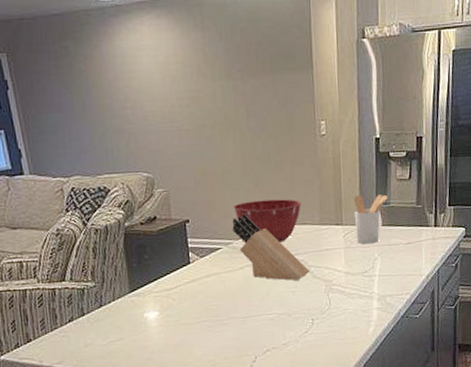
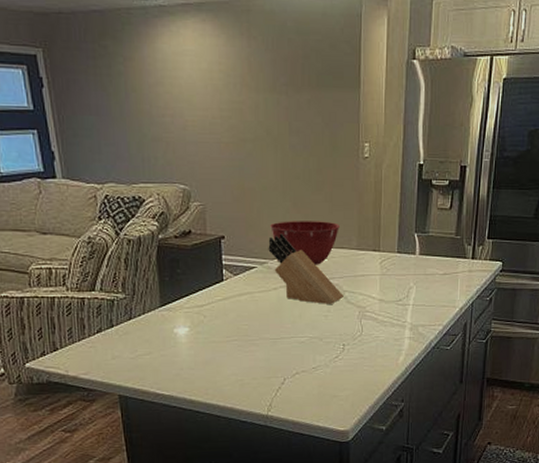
utensil holder: present [353,194,388,245] -> none [392,221,427,273]

